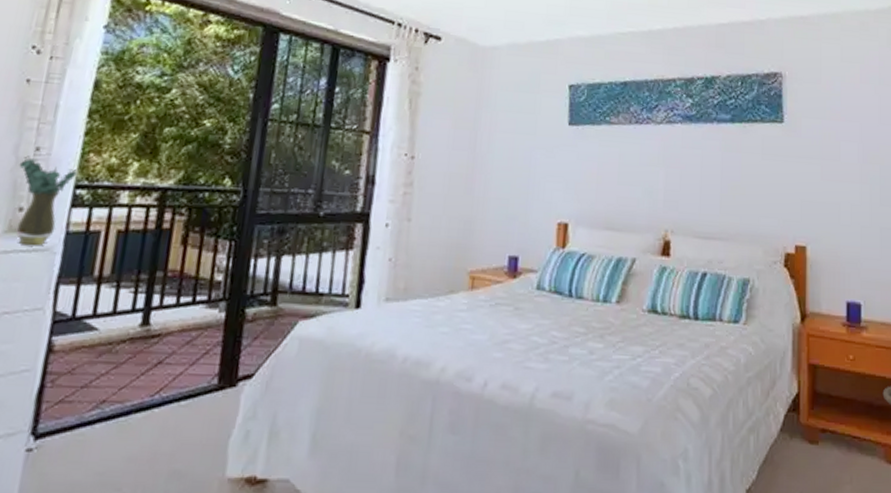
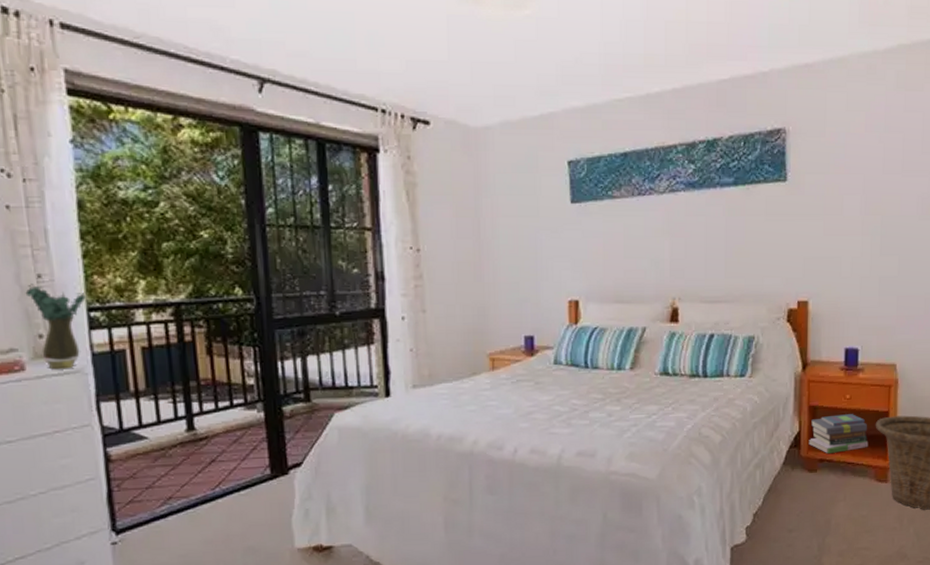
books: none [809,377,876,424] -> present [808,414,869,454]

